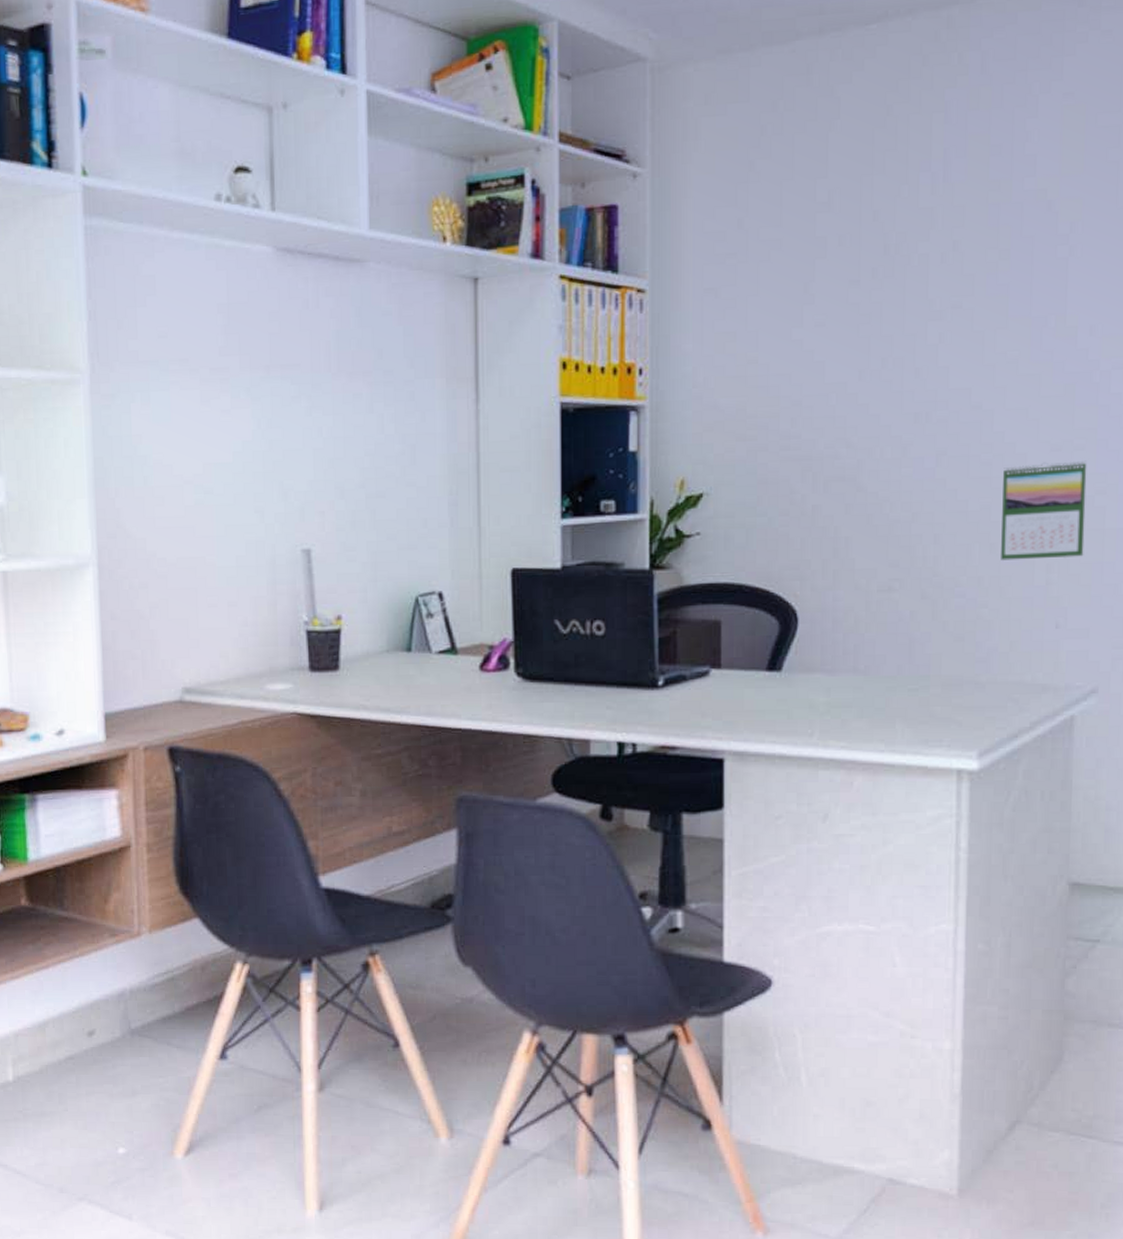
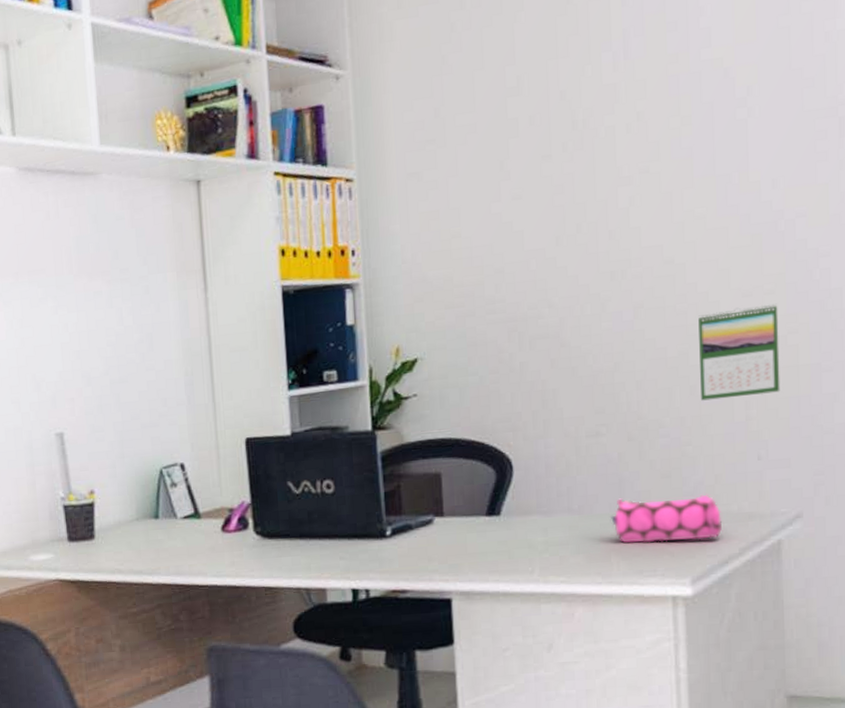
pencil case: none [898,660,1015,711] -> present [611,494,723,544]

